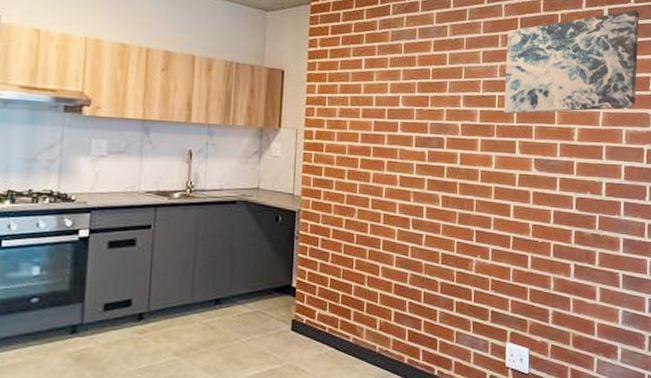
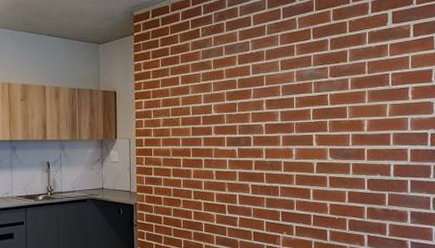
wall art: present [503,9,639,114] -> none [301,10,421,112]

